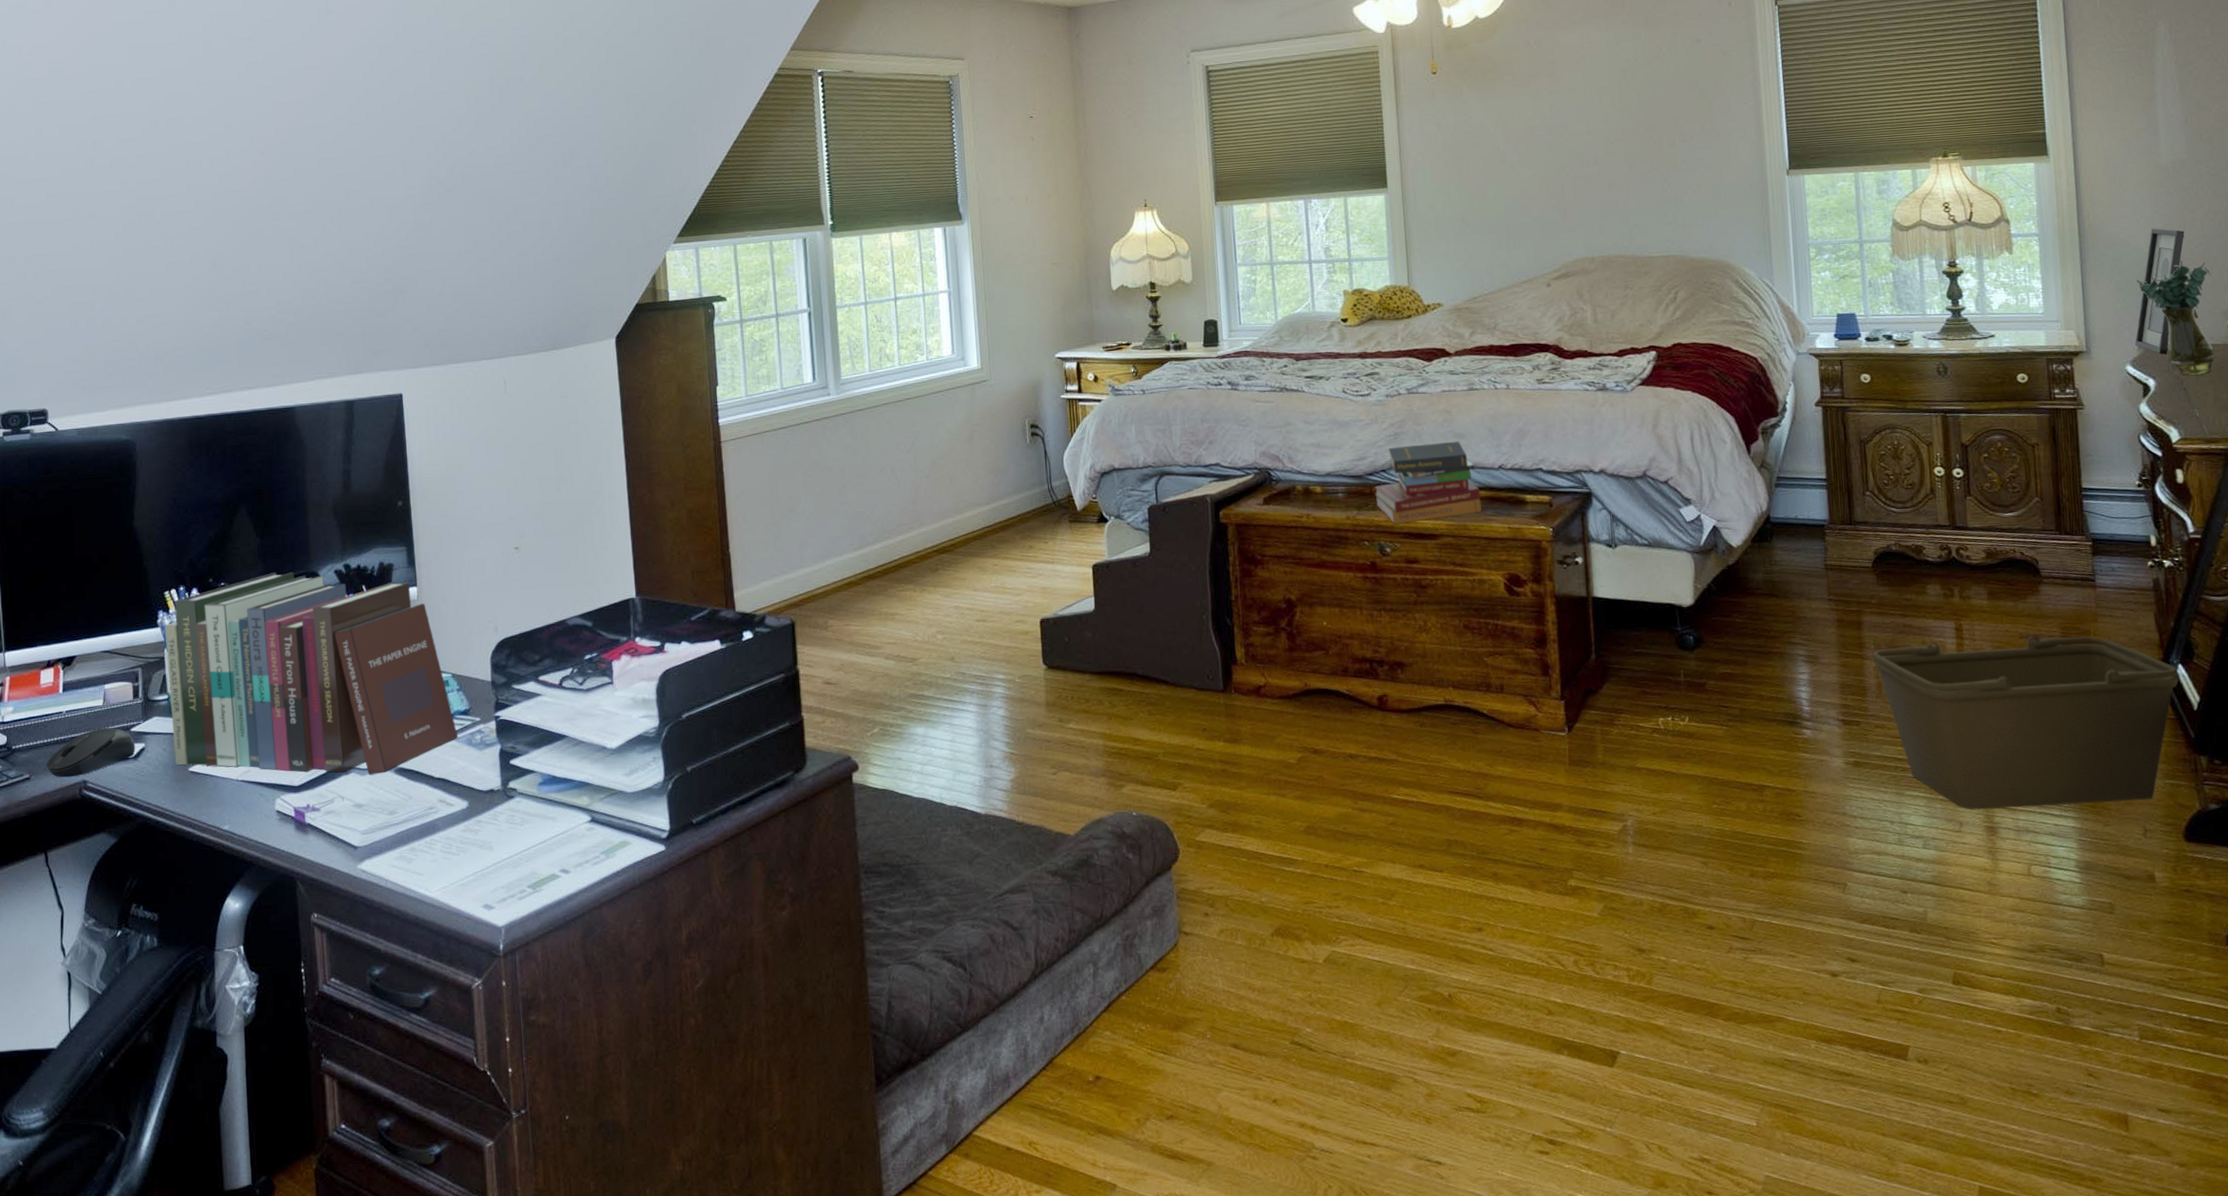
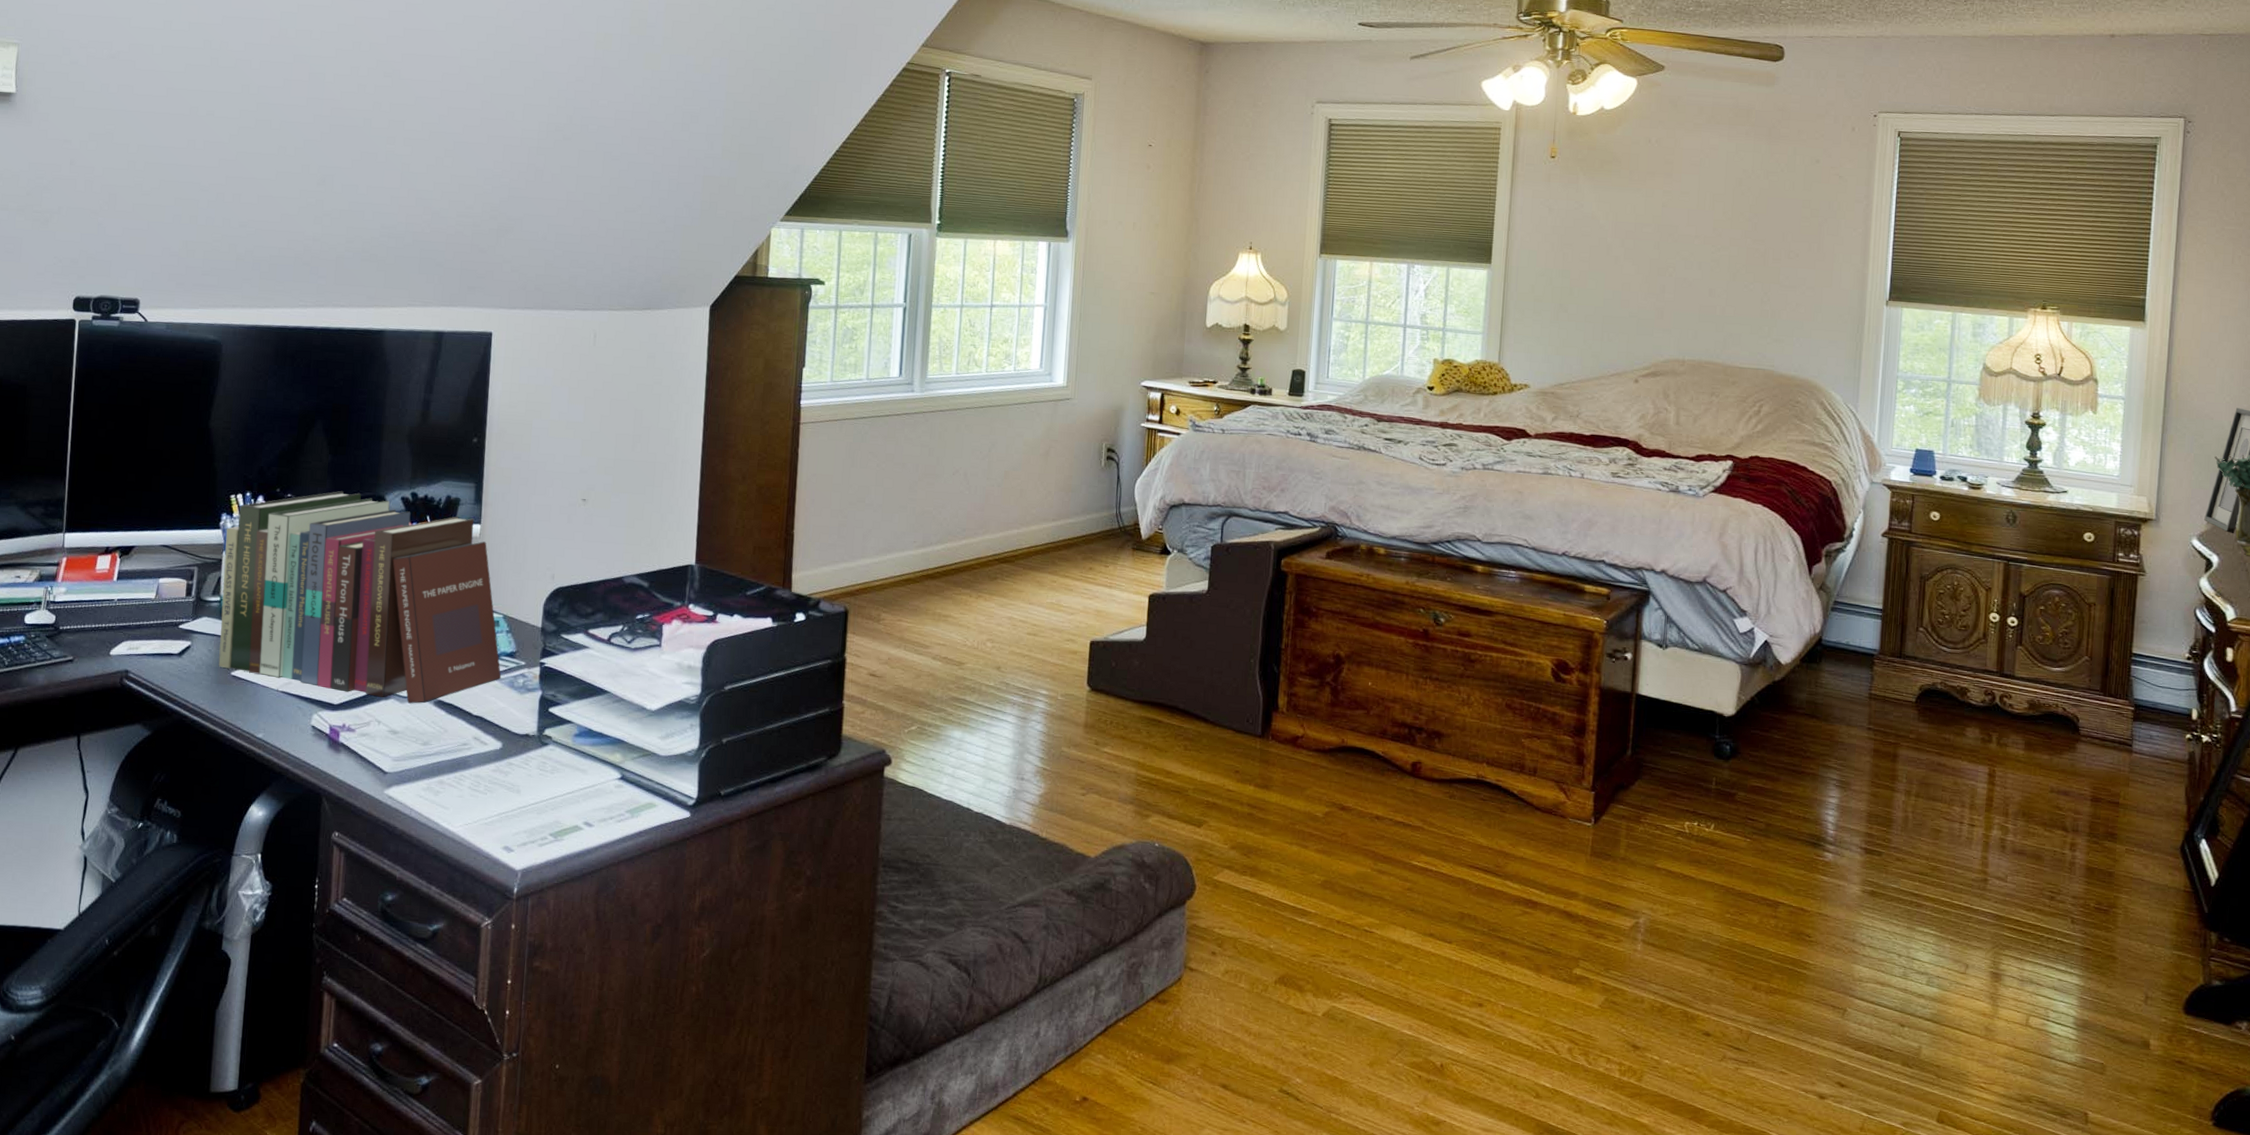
computer mouse: present [46,727,136,778] -> none [90,620,182,665]
books: present [1374,441,1482,525] -> none [1437,519,1541,597]
bicycle basket: present [1873,636,2179,809] -> none [1904,784,2200,968]

